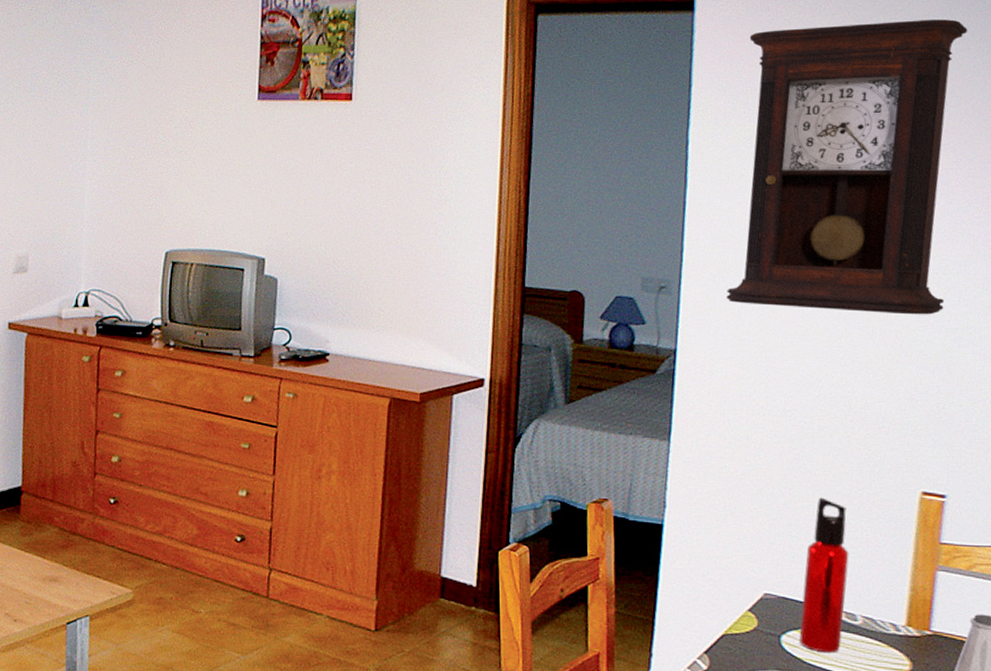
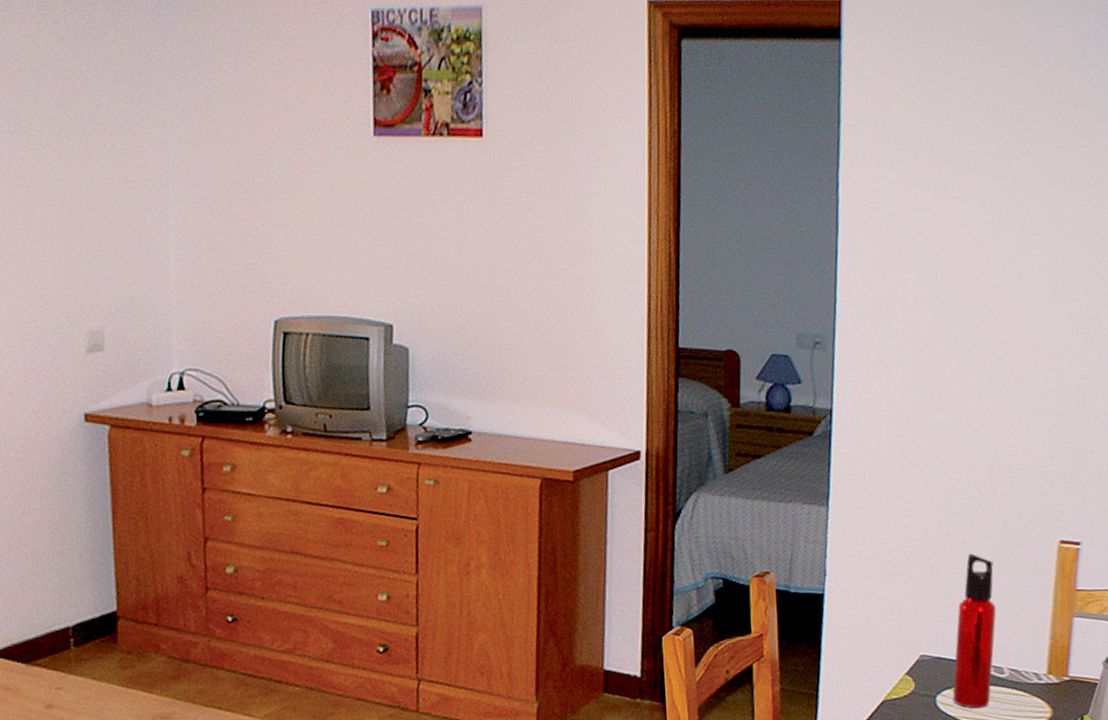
pendulum clock: present [726,19,968,315] -> none [878,54,1098,363]

